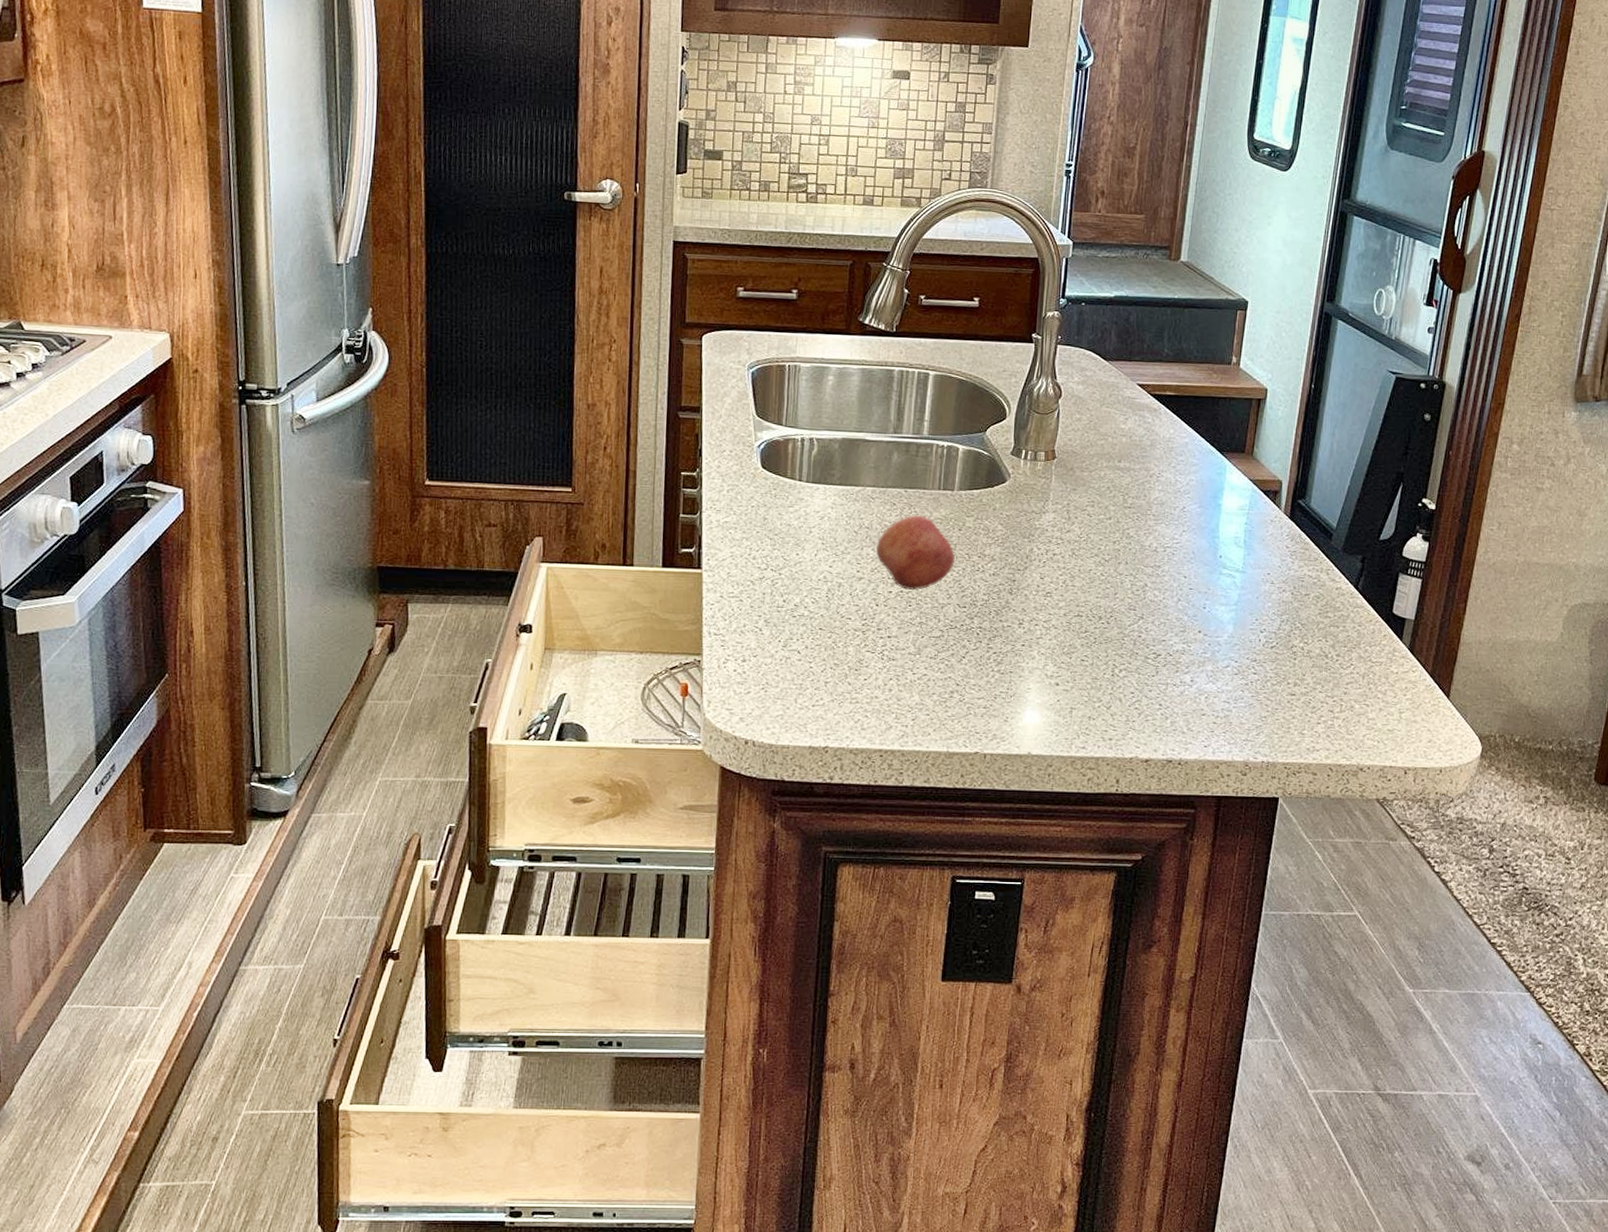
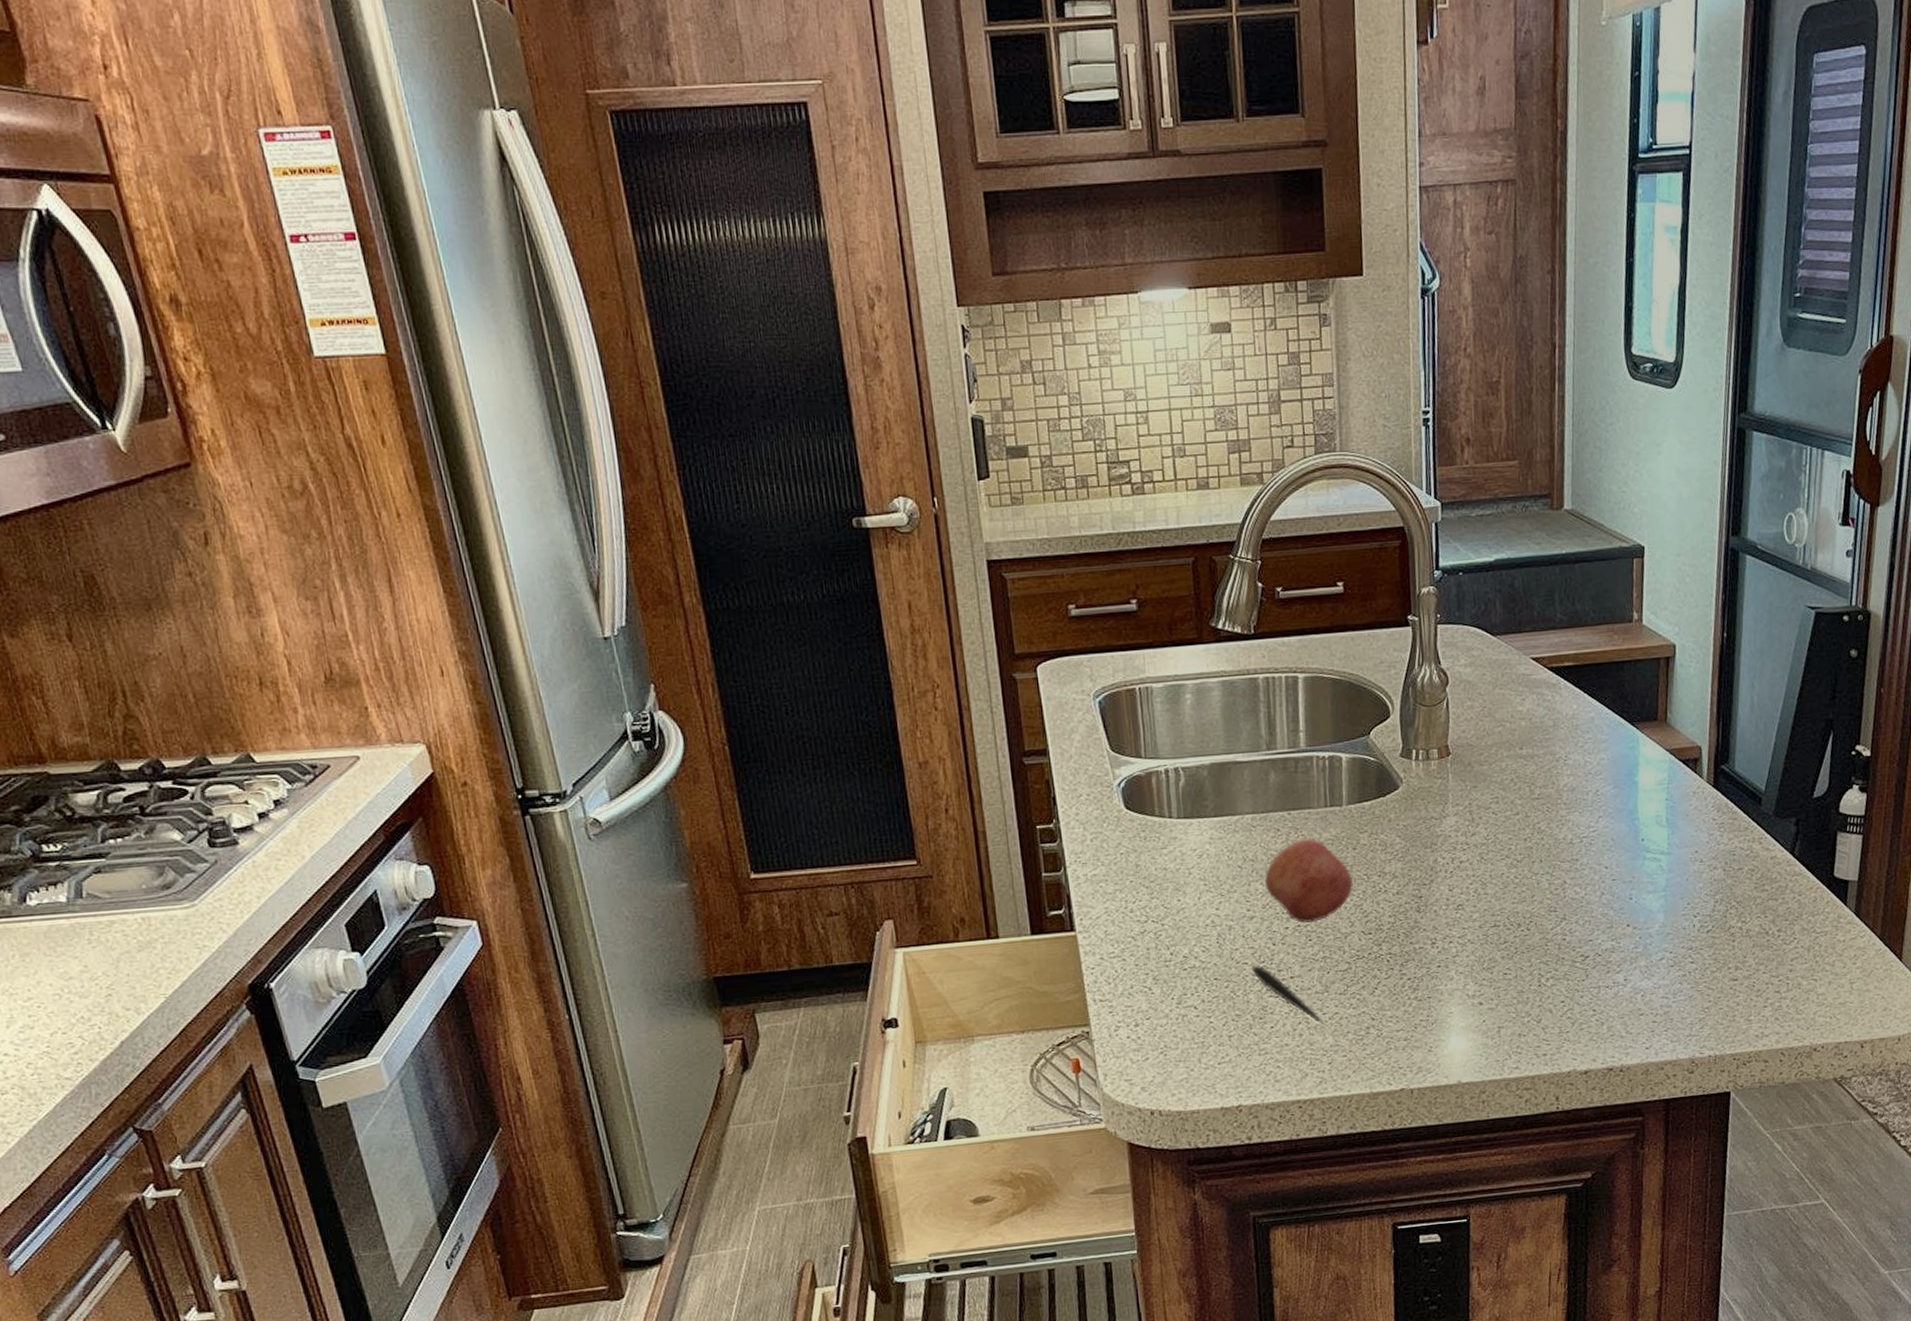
pen: none [854,620,911,682] -> present [1251,964,1322,1023]

